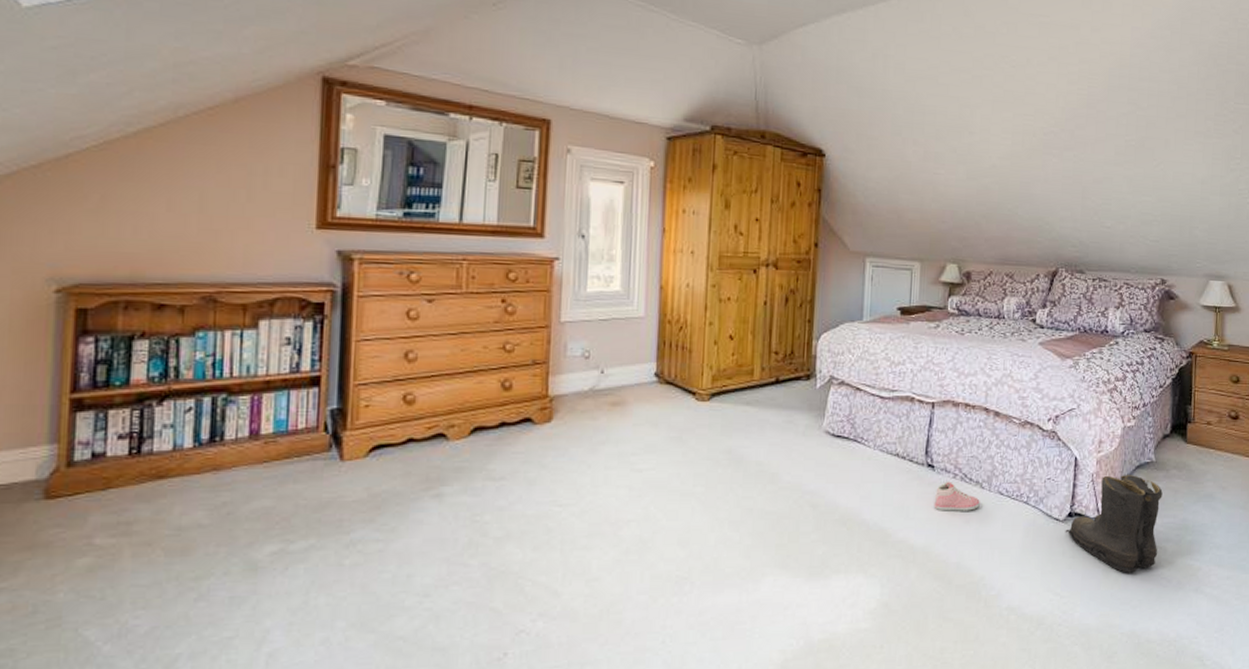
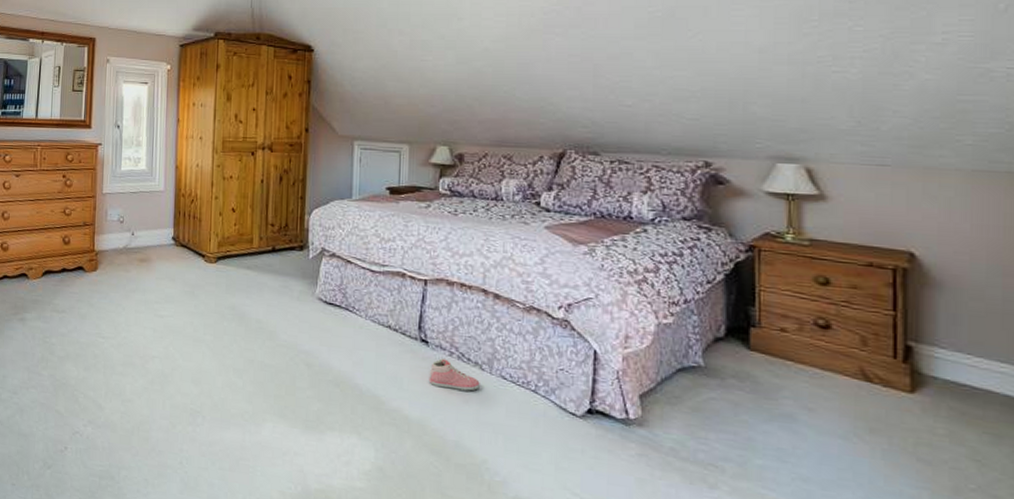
boots: present [1065,475,1163,573] -> none [584,374,716,489]

